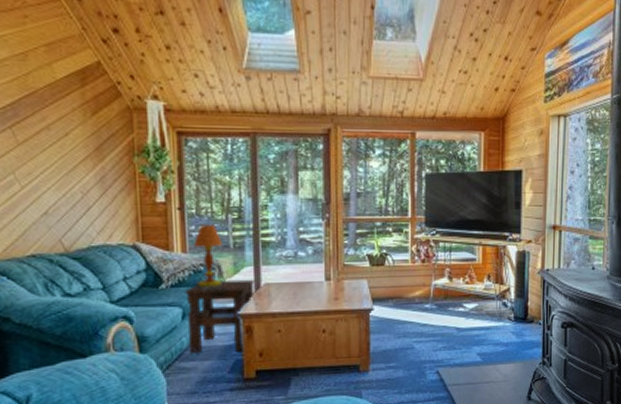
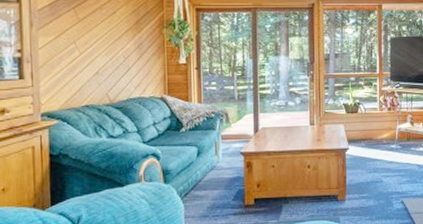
side table: present [184,279,256,354] -> none [199,124,255,185]
table lamp: present [193,224,226,291] -> none [207,80,232,134]

